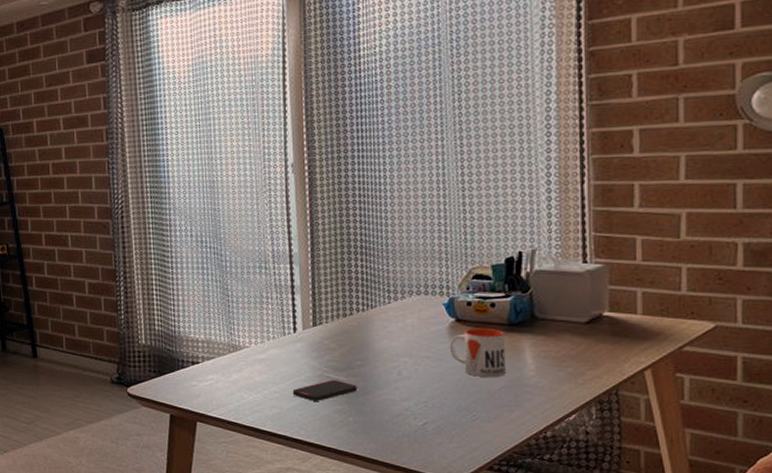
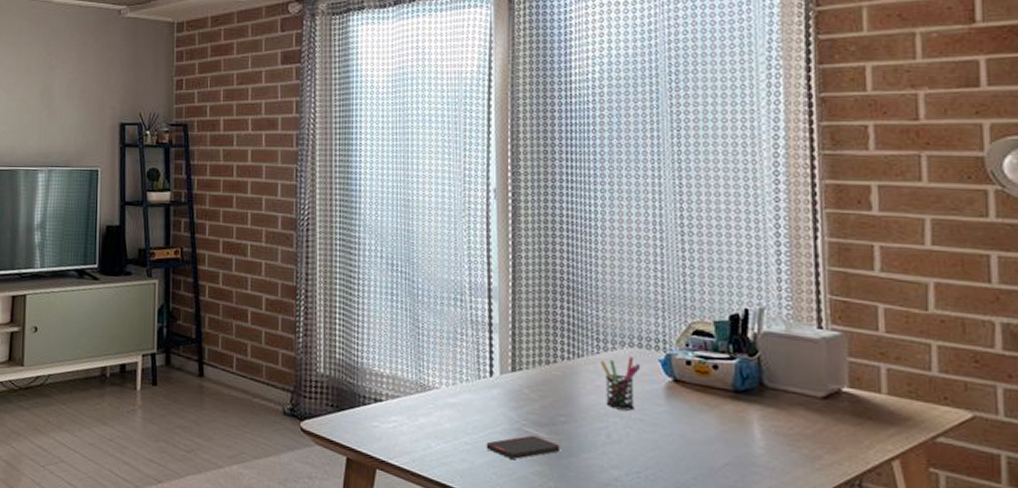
pen holder: none [392,303,427,350] -> present [601,356,641,411]
mug: present [449,327,506,378] -> none [665,391,731,452]

